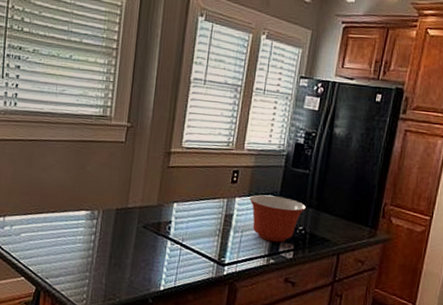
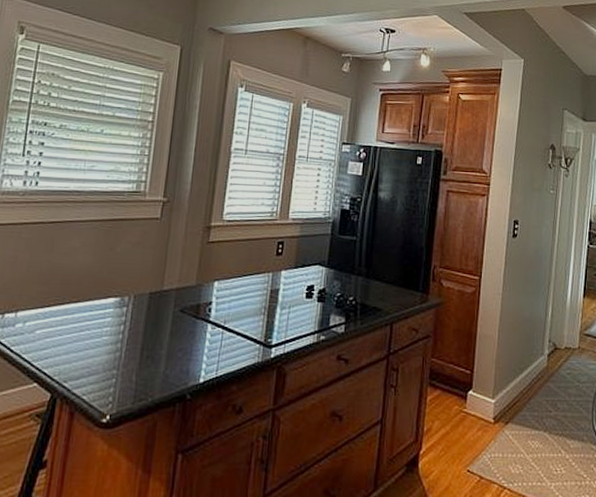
mixing bowl: present [249,194,306,243] -> none [296,265,355,316]

